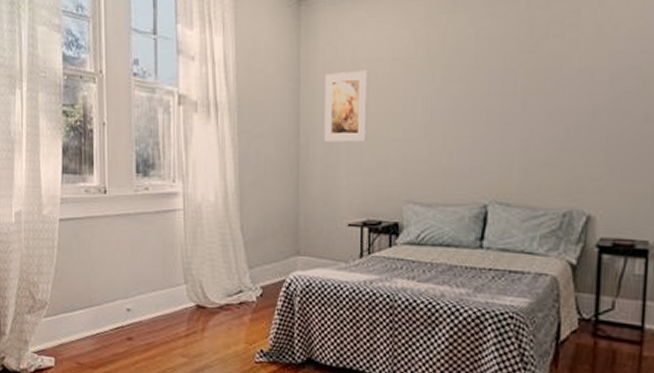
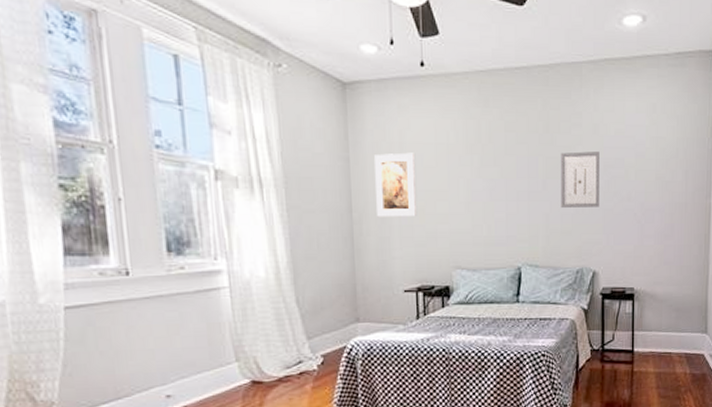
wall art: none [545,59,605,134] -> present [560,151,600,209]

